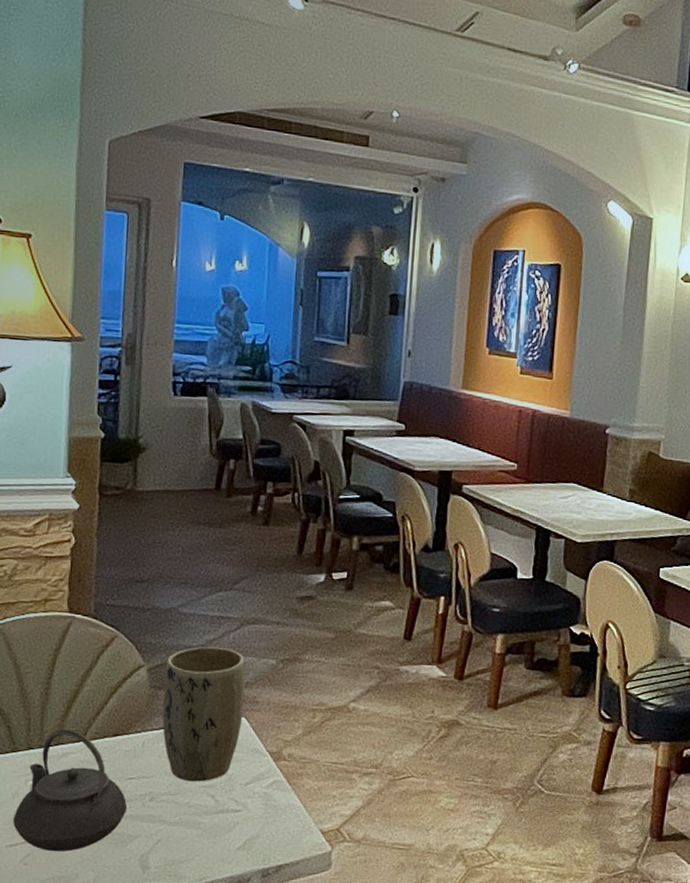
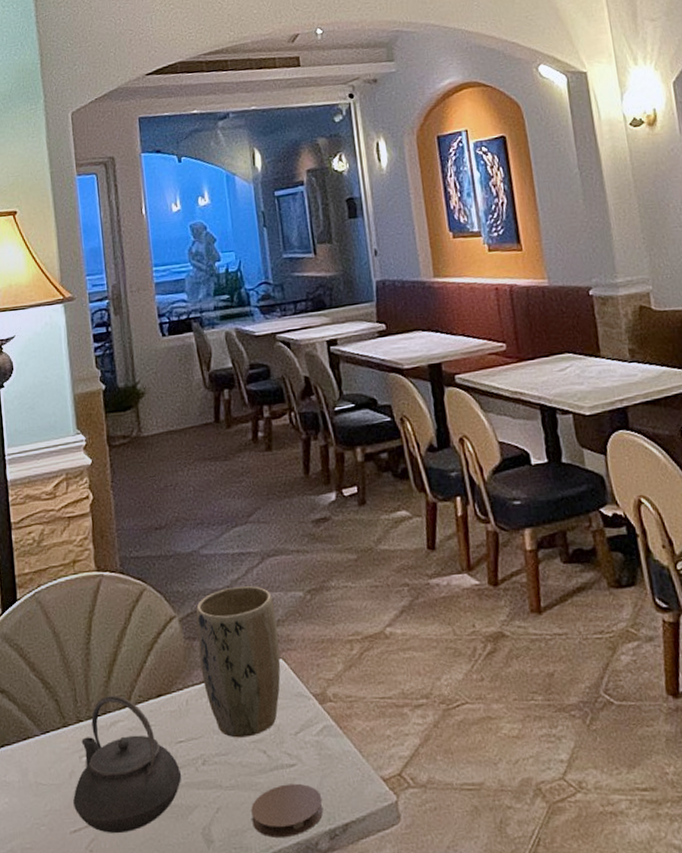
coaster: none [190,826,261,872] -> present [251,783,324,838]

